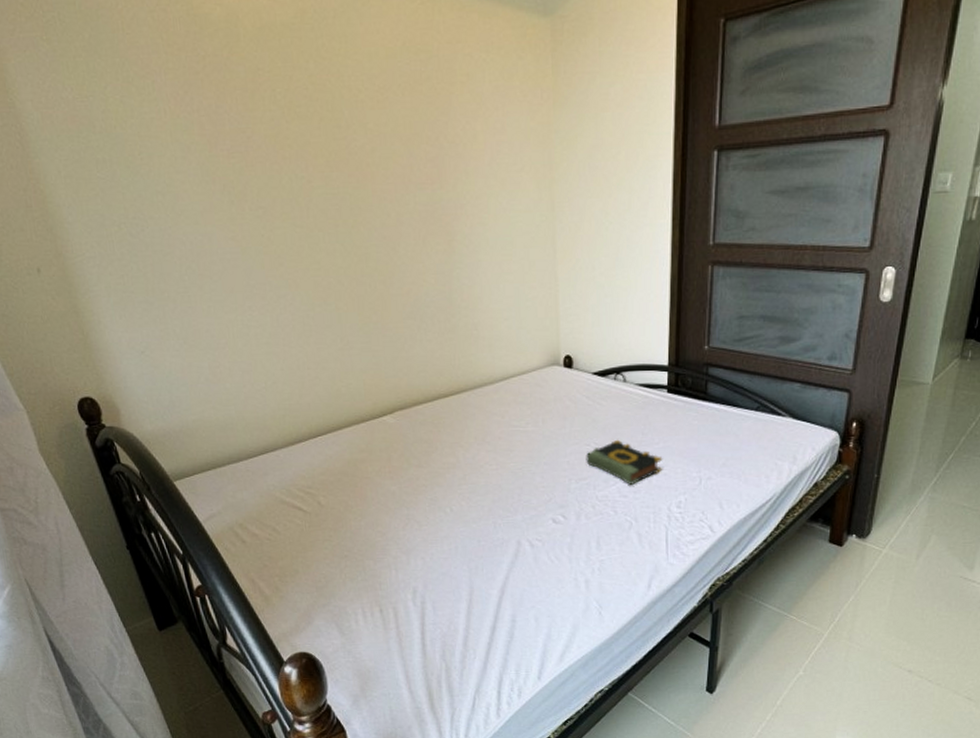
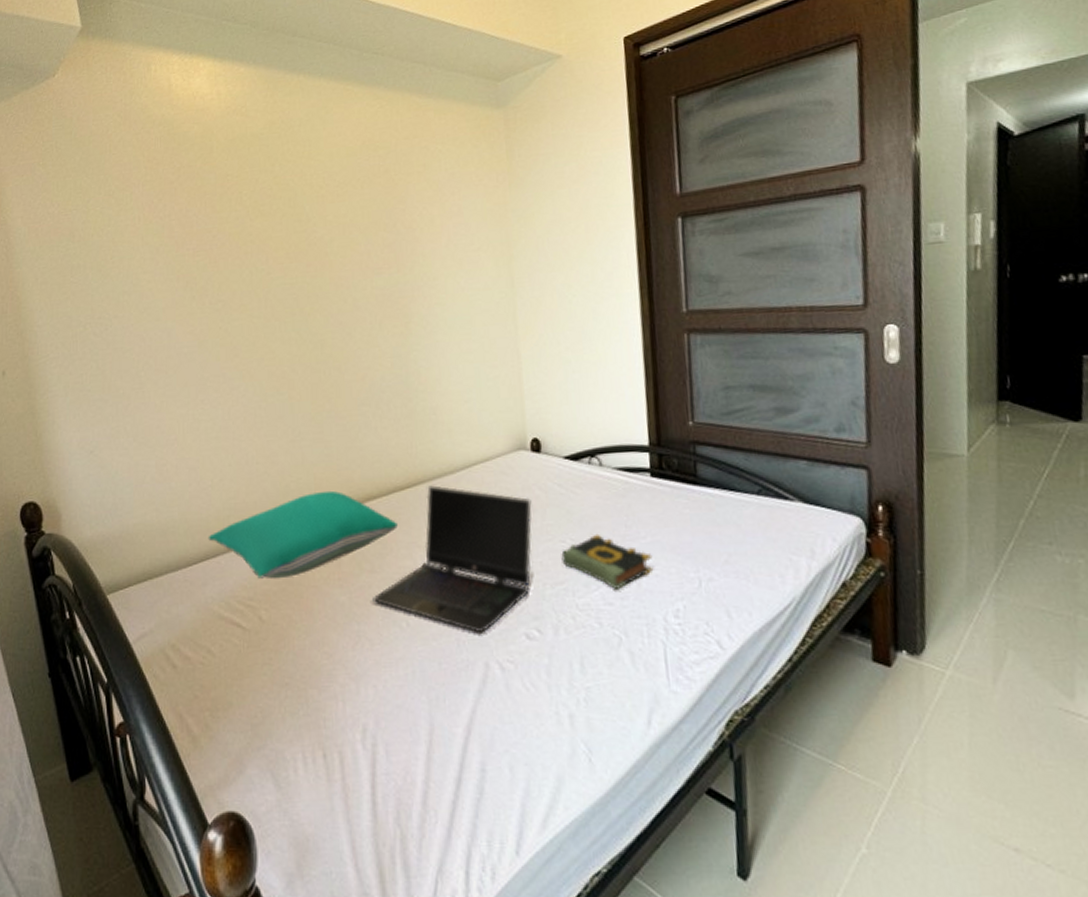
pillow: none [265,395,442,471] -> present [208,490,398,579]
laptop computer: none [420,394,562,518] -> present [372,485,532,634]

